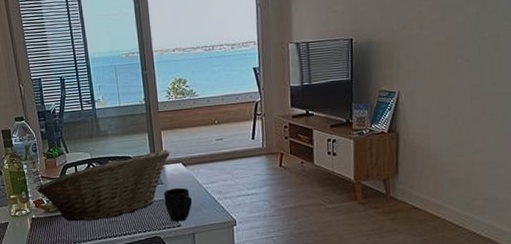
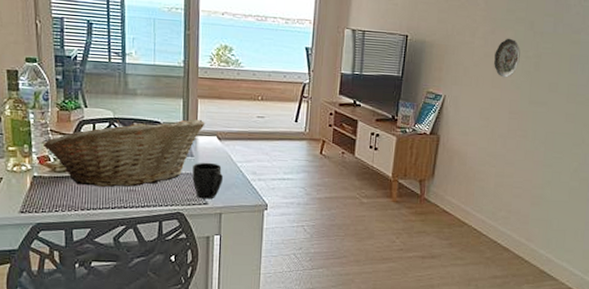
decorative plate: none [447,22,476,64] -> present [494,38,520,78]

